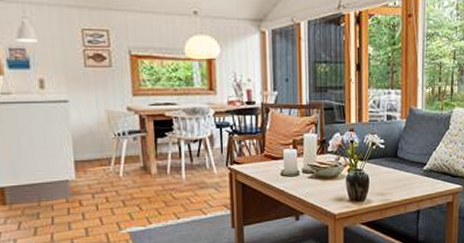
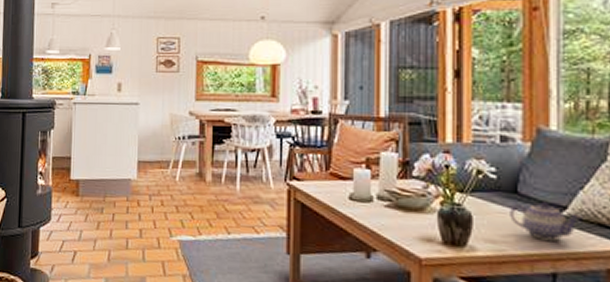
teapot: none [393,161,435,188] -> present [510,201,583,241]

